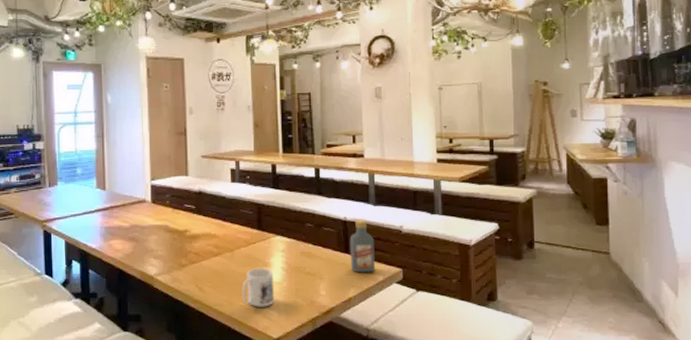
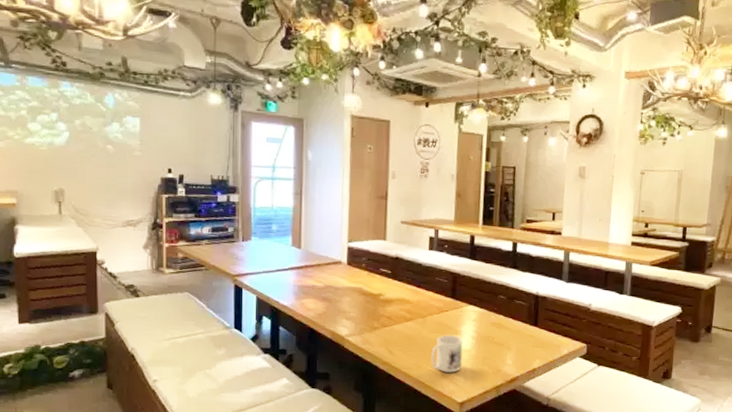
vodka: present [349,219,375,273] -> none [538,294,563,346]

